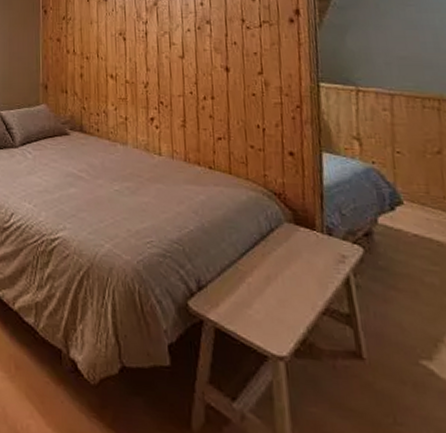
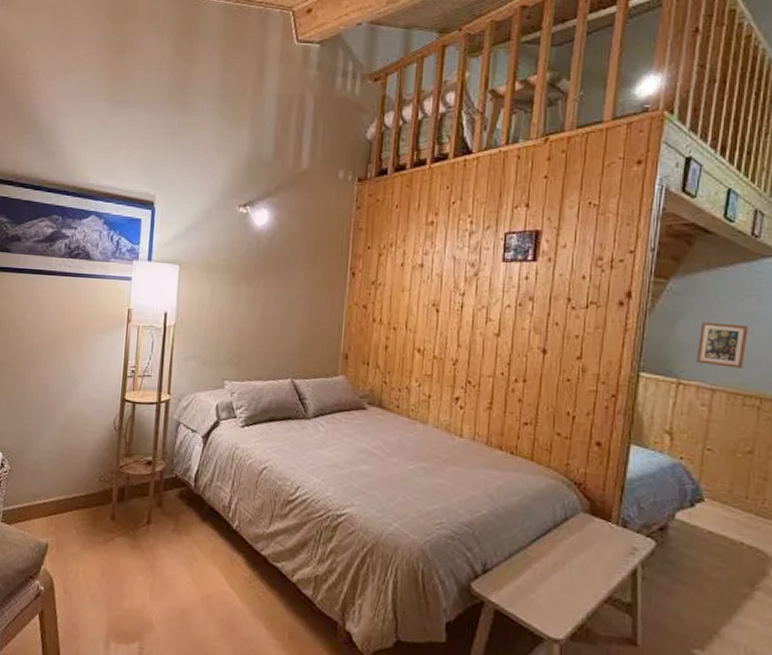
picture frame: none [368,32,416,73] -> present [697,322,749,369]

